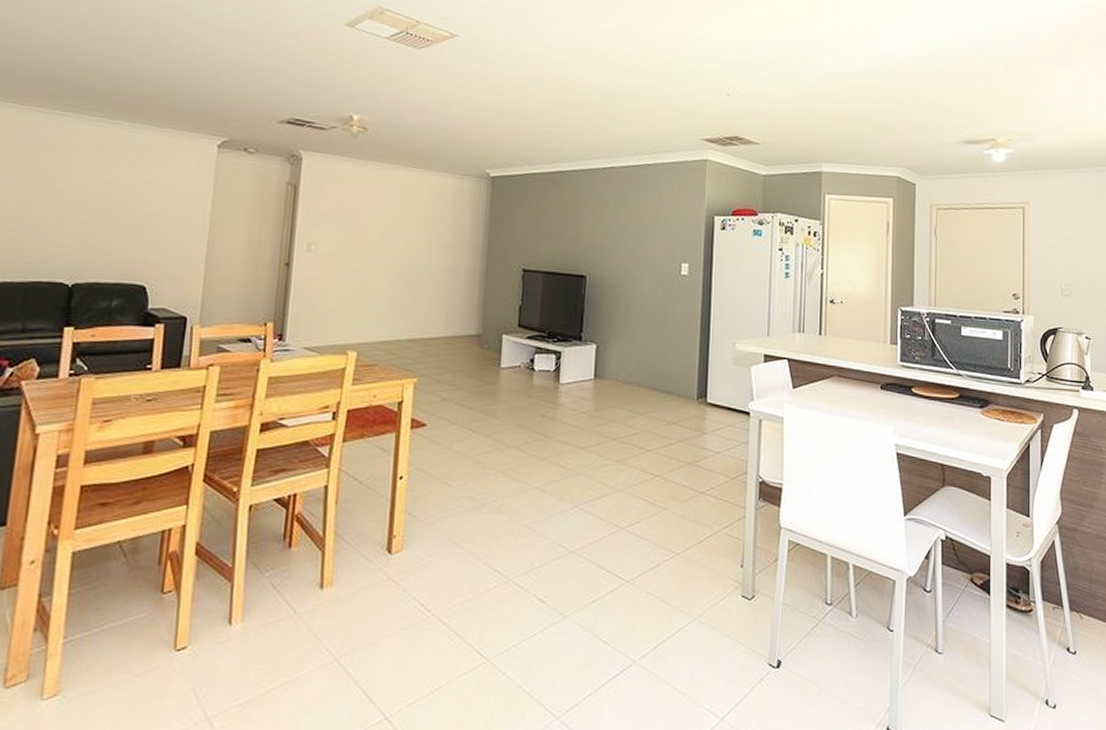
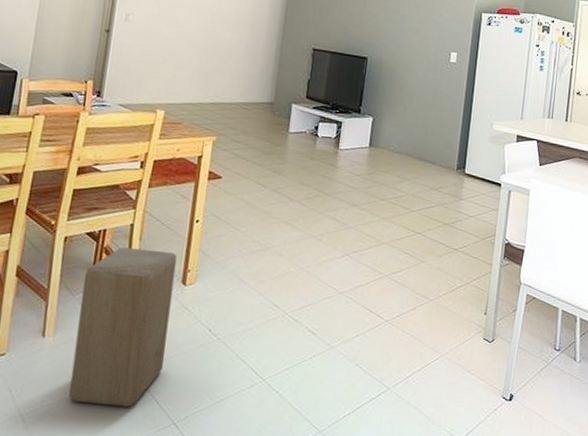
wooden block: none [262,514,380,702] -> present [68,247,177,407]

